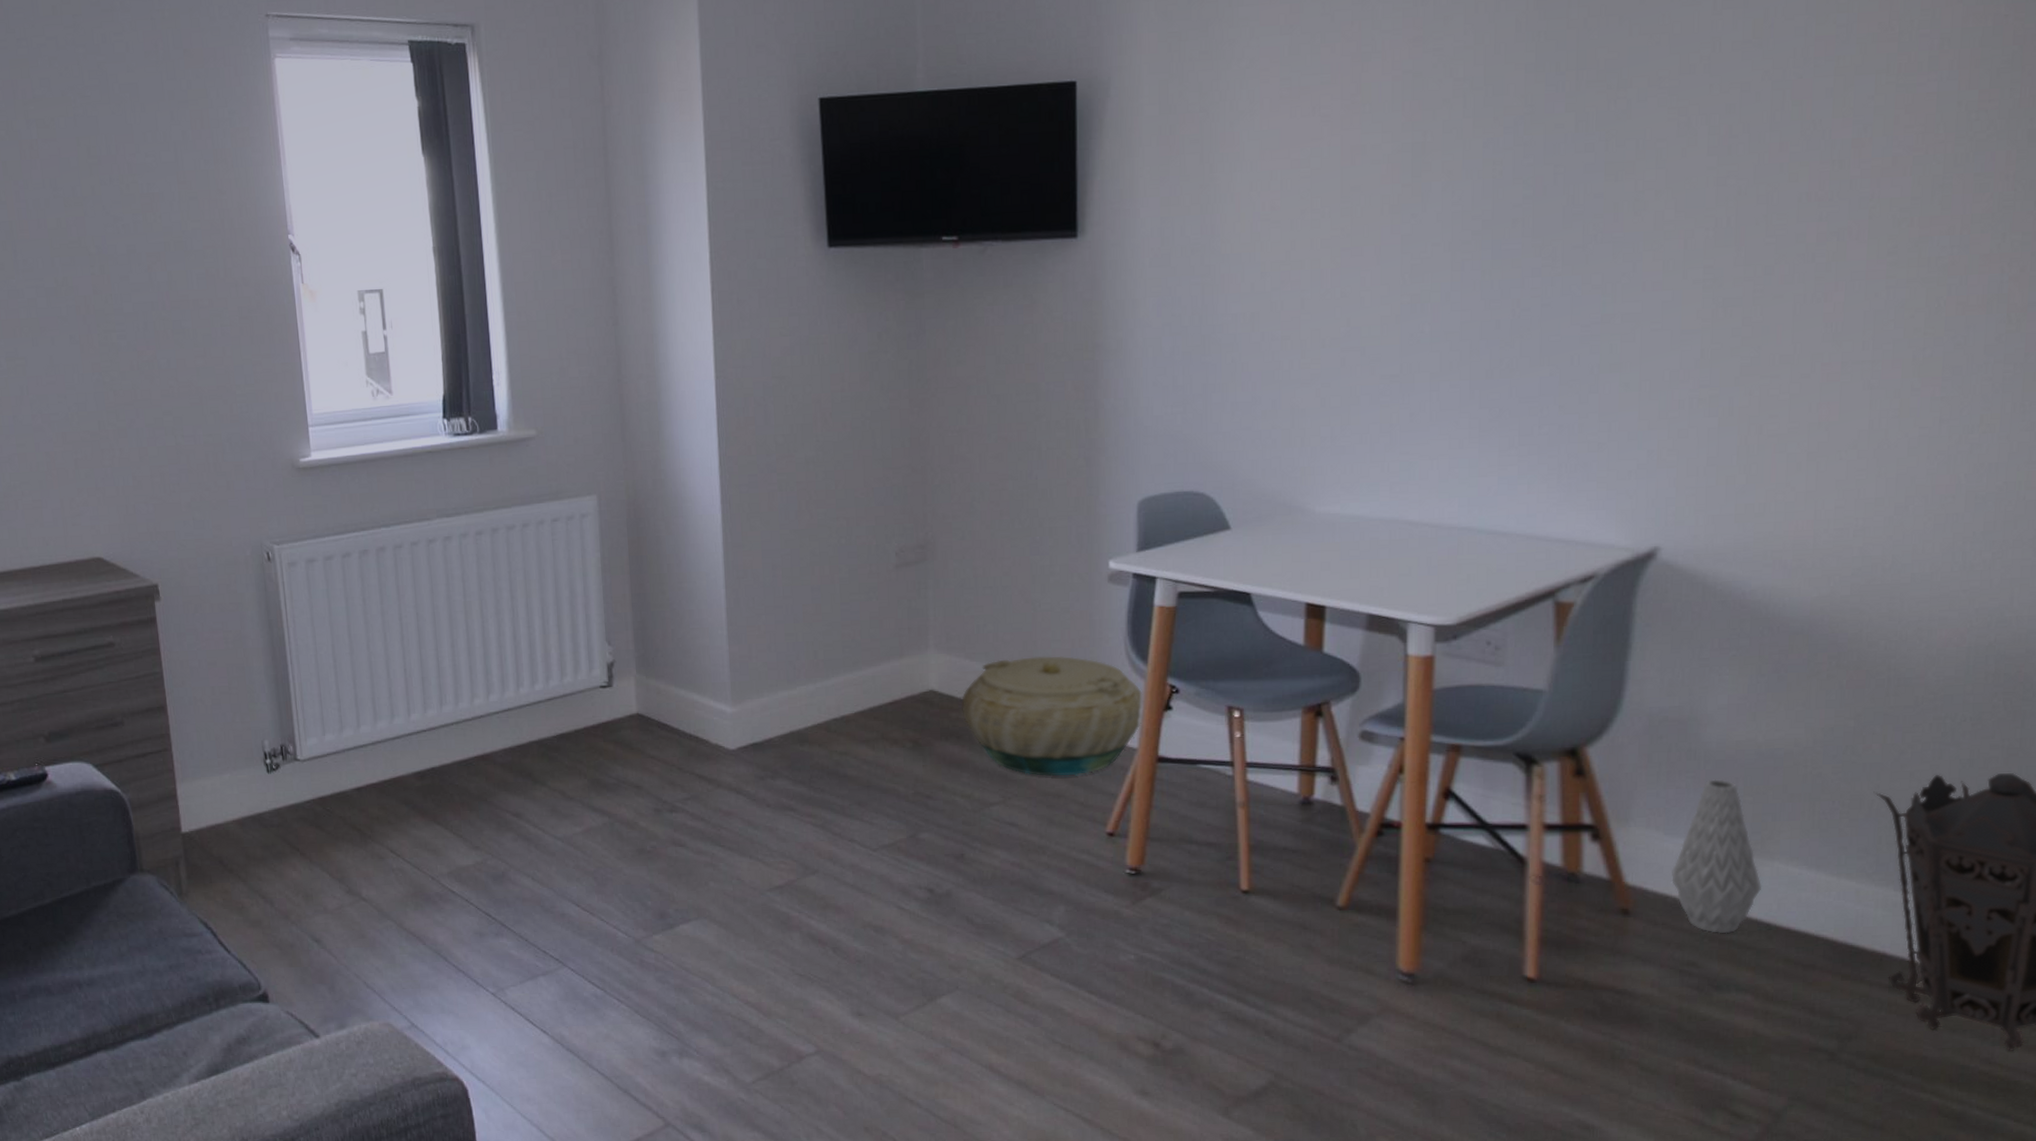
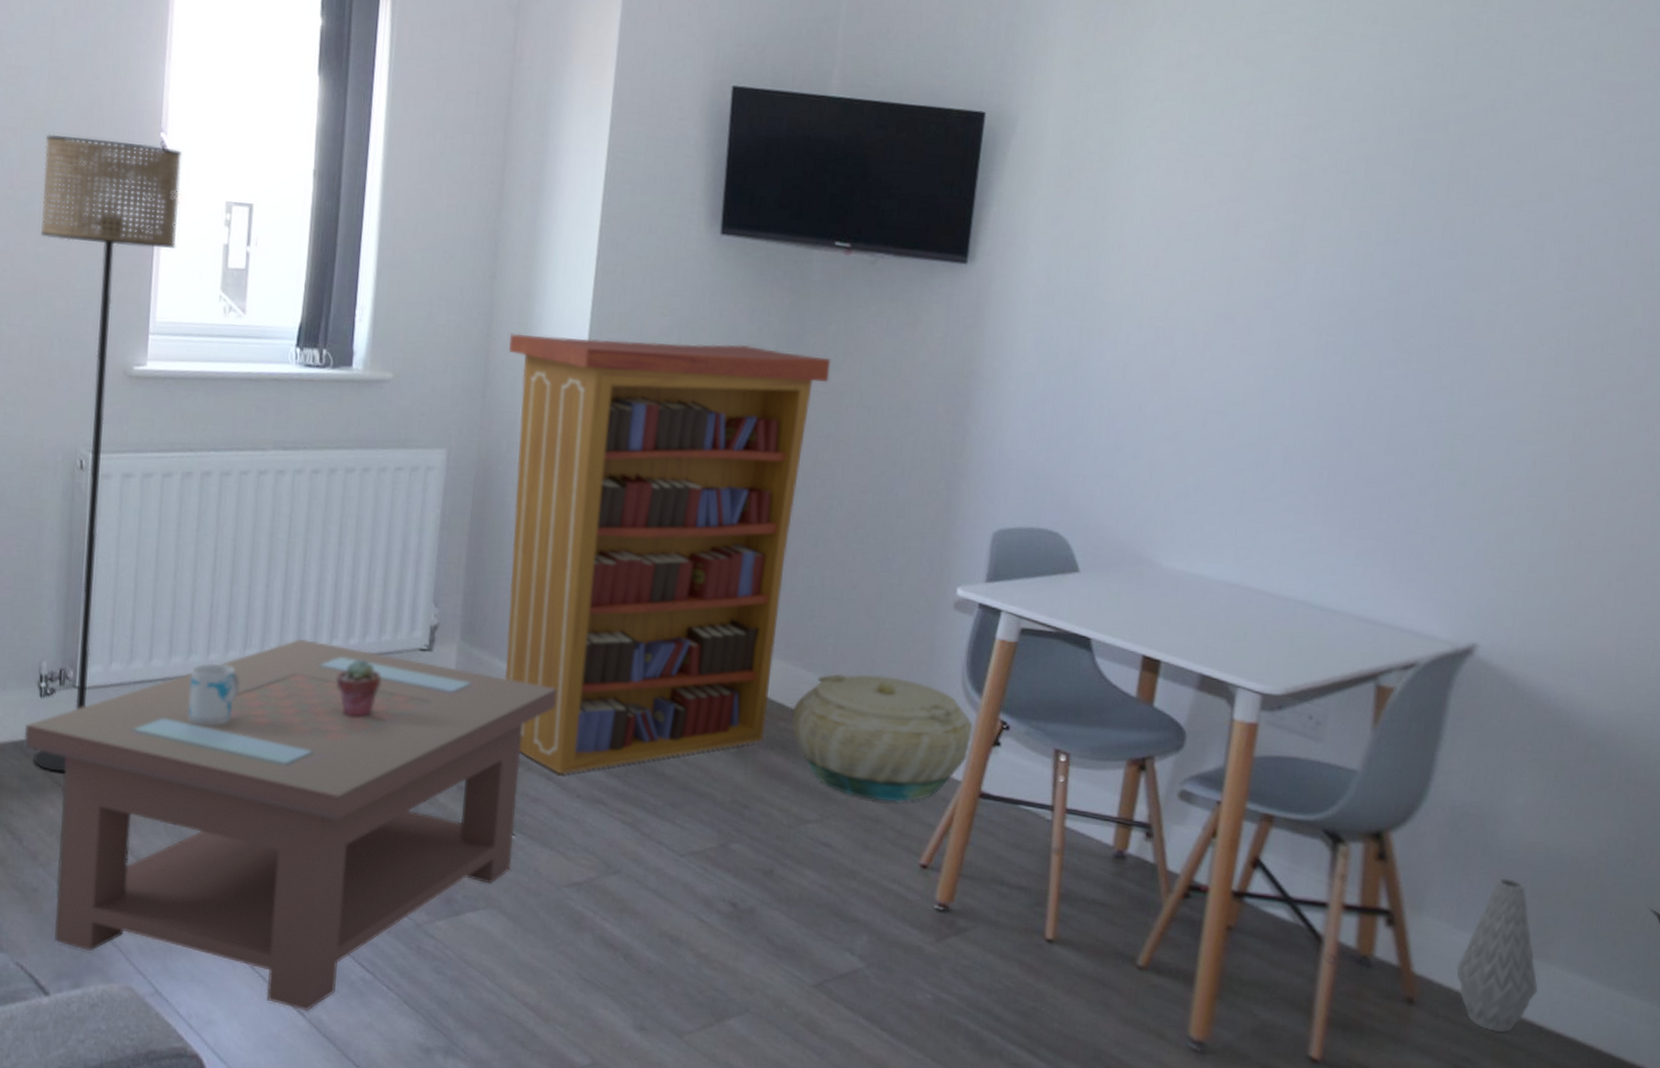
floor lamp: none [187,248,319,839] -> present [33,134,183,773]
coffee table: none [258,691,735,1029] -> present [23,639,558,1012]
mug: none [395,723,442,782] -> present [188,662,240,727]
potted succulent: none [528,702,570,757] -> present [336,659,381,718]
bookcase: none [640,352,954,787] -> present [504,333,831,775]

